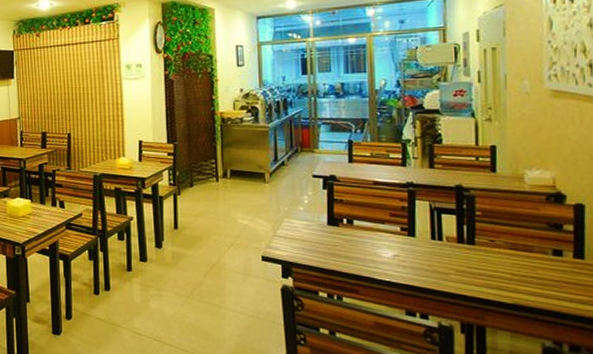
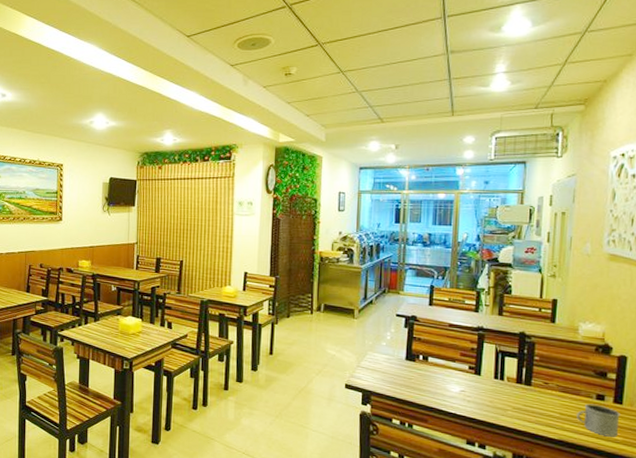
mug: none [532,261,583,297] -> present [577,403,620,437]

